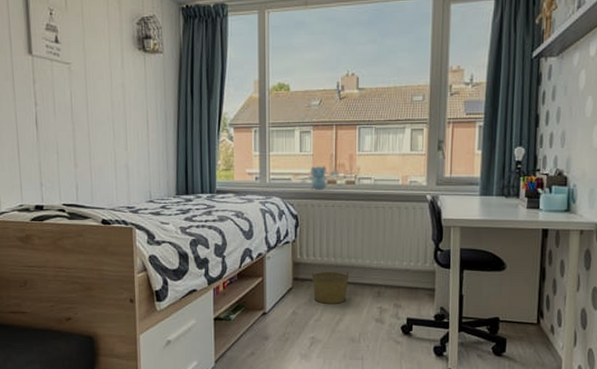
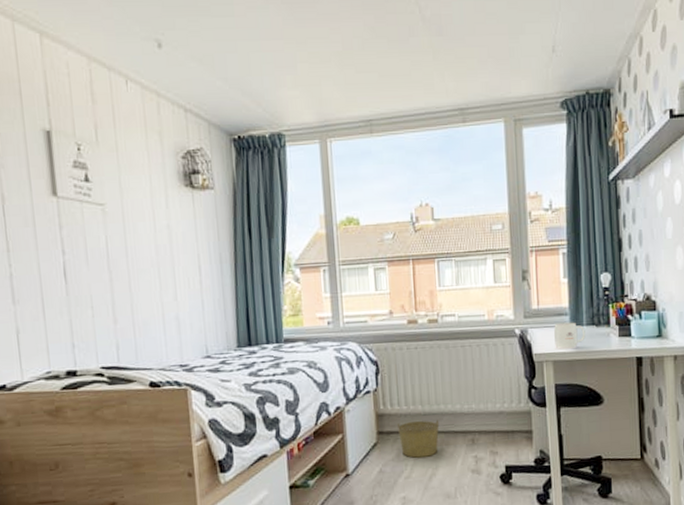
teddy bear: present [300,166,340,190] -> none [377,305,421,331]
mug: none [464,191,494,217] -> present [554,322,586,350]

